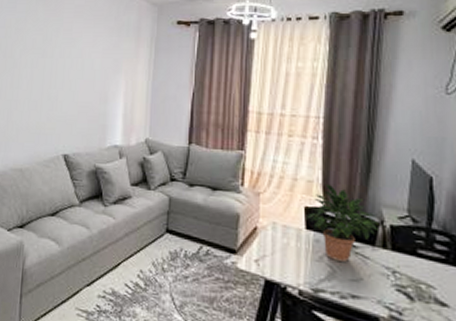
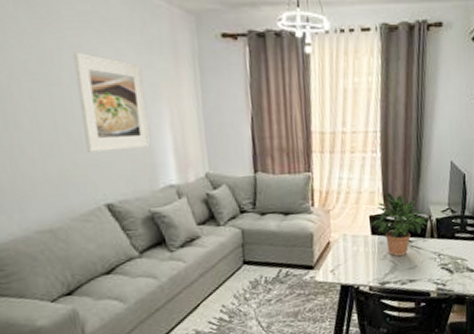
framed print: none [59,34,110,111] -> present [72,52,150,152]

